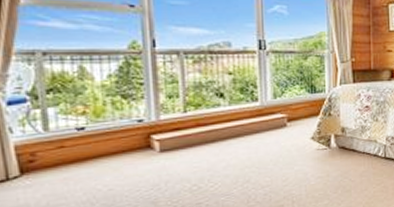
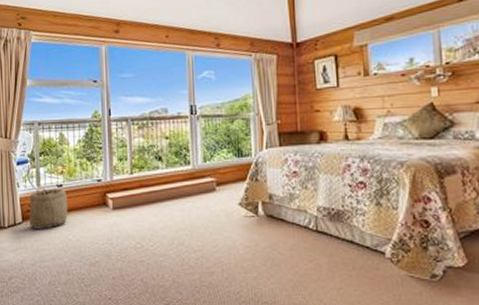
basket: none [31,131,95,183] -> present [29,187,68,229]

